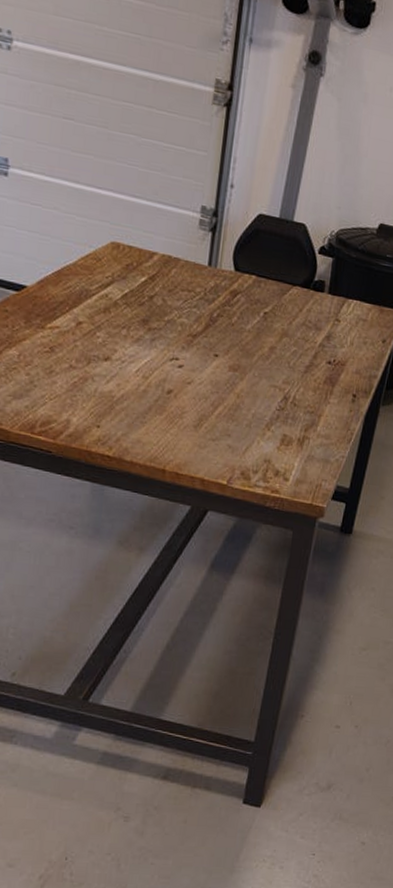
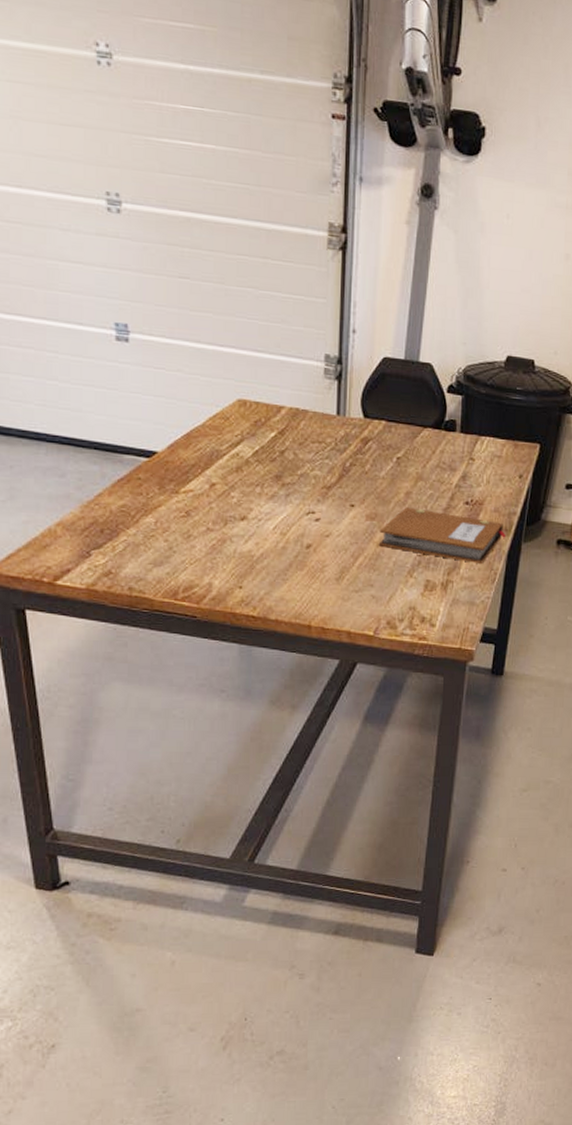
notebook: none [239,361,365,423] -> present [378,507,506,564]

